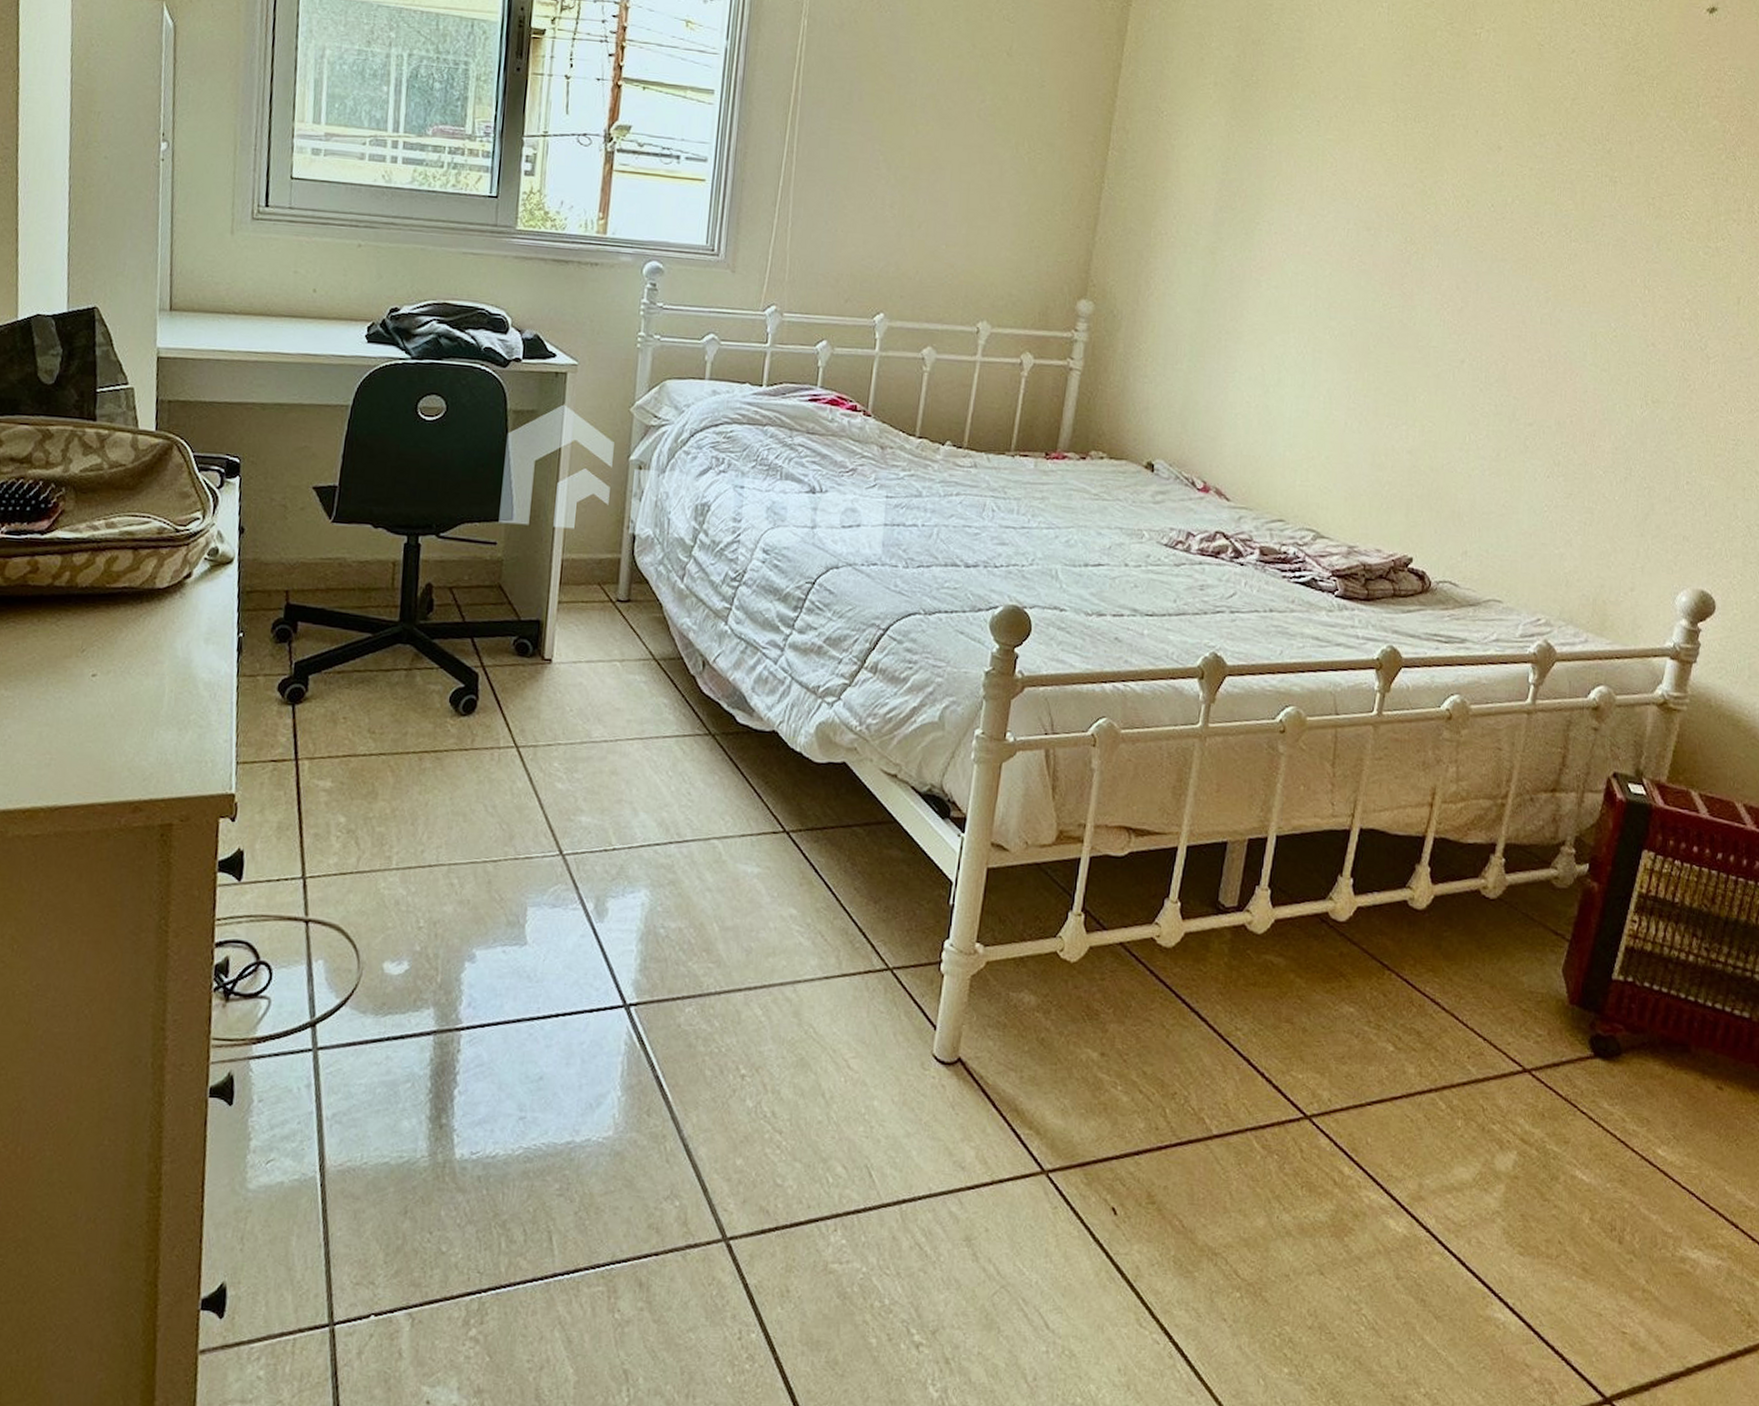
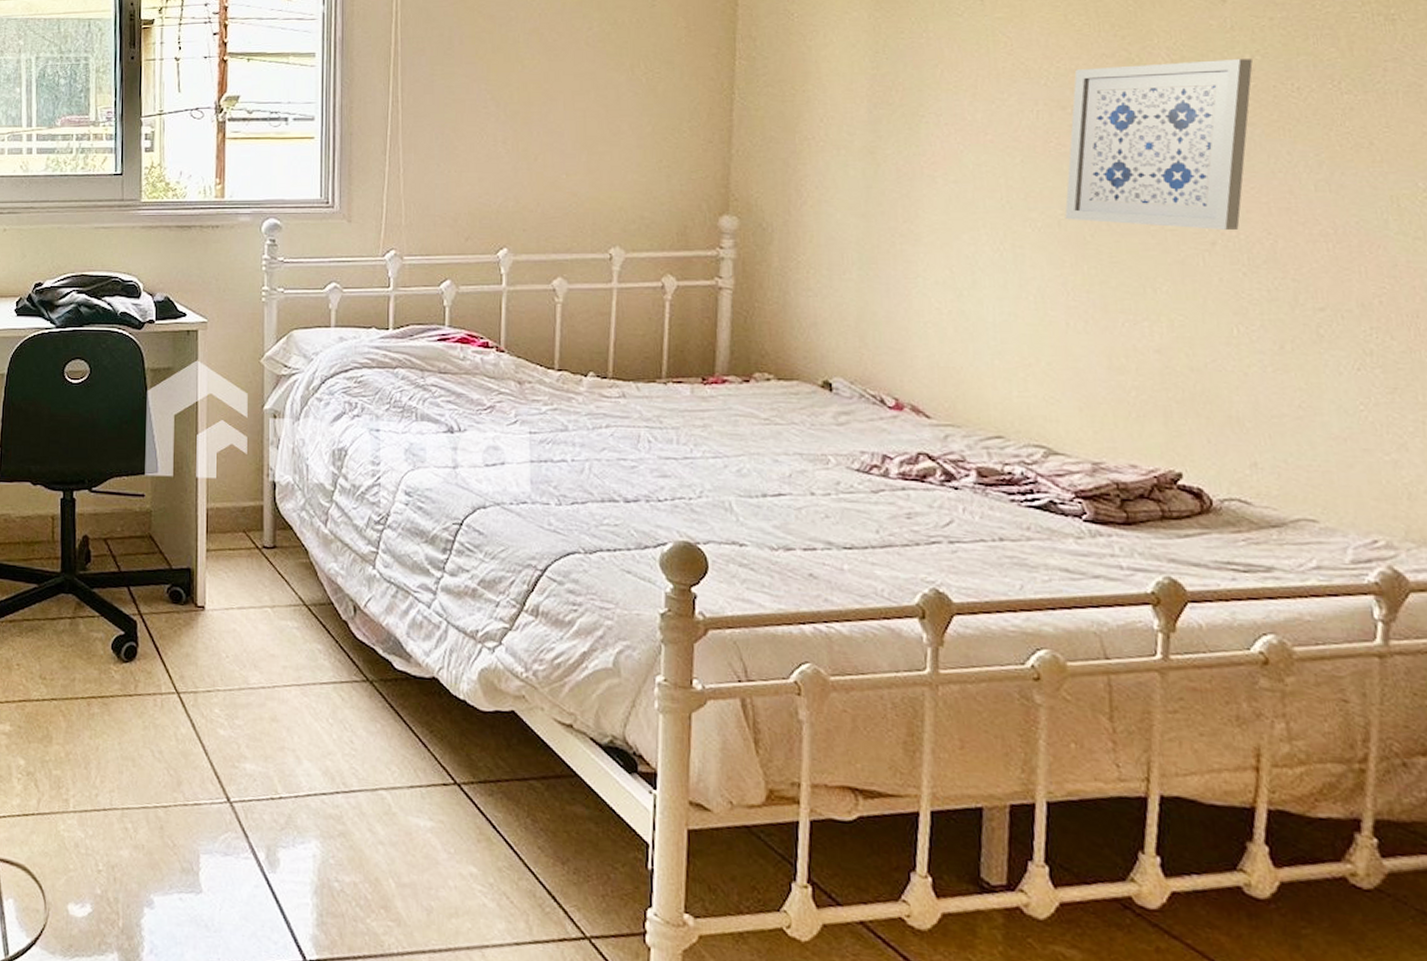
wall art: none [1356,195,1513,351] -> present [1065,59,1253,230]

